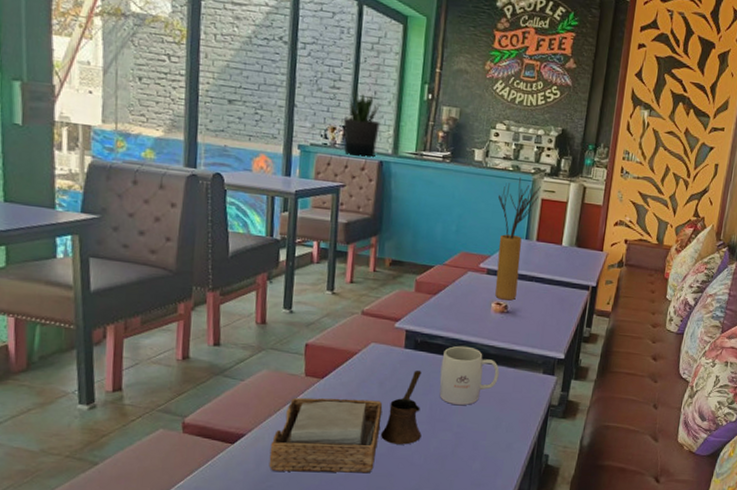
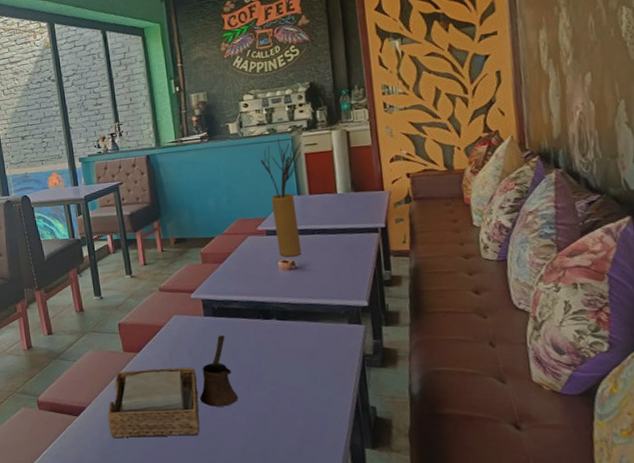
planter: present [343,89,380,157] -> none [109,101,142,157]
mug: present [439,345,500,406] -> none [241,306,302,365]

